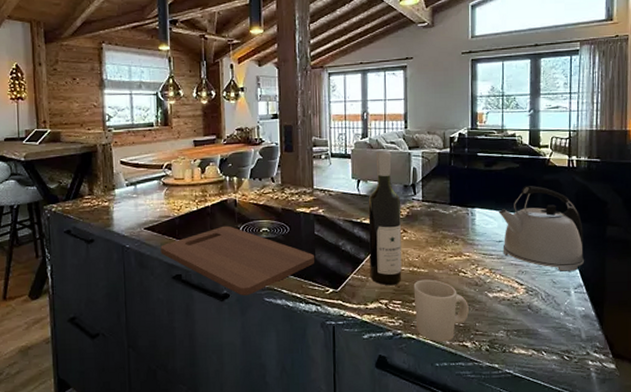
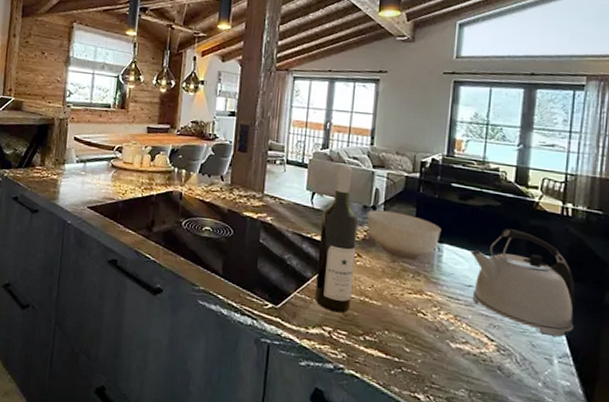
cutting board: present [160,225,314,296] -> none [100,217,256,295]
bowl: none [407,187,472,227] -> present [366,210,441,260]
mug: present [413,279,469,342] -> none [361,312,426,389]

